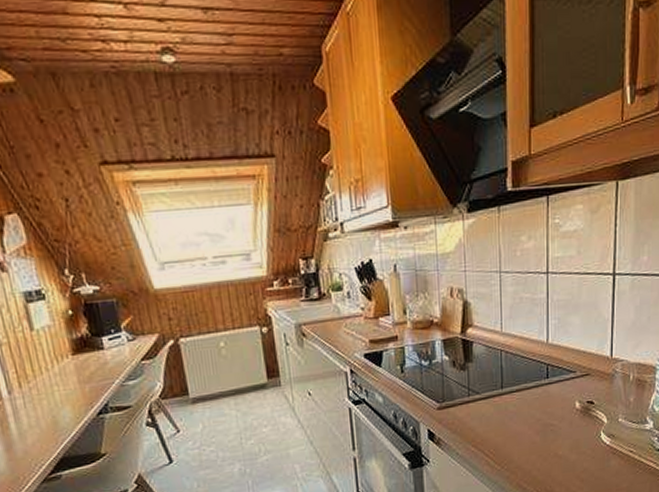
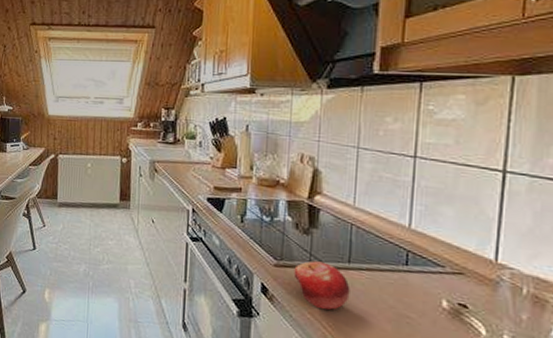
fruit: none [455,393,505,440] -> present [293,261,350,310]

